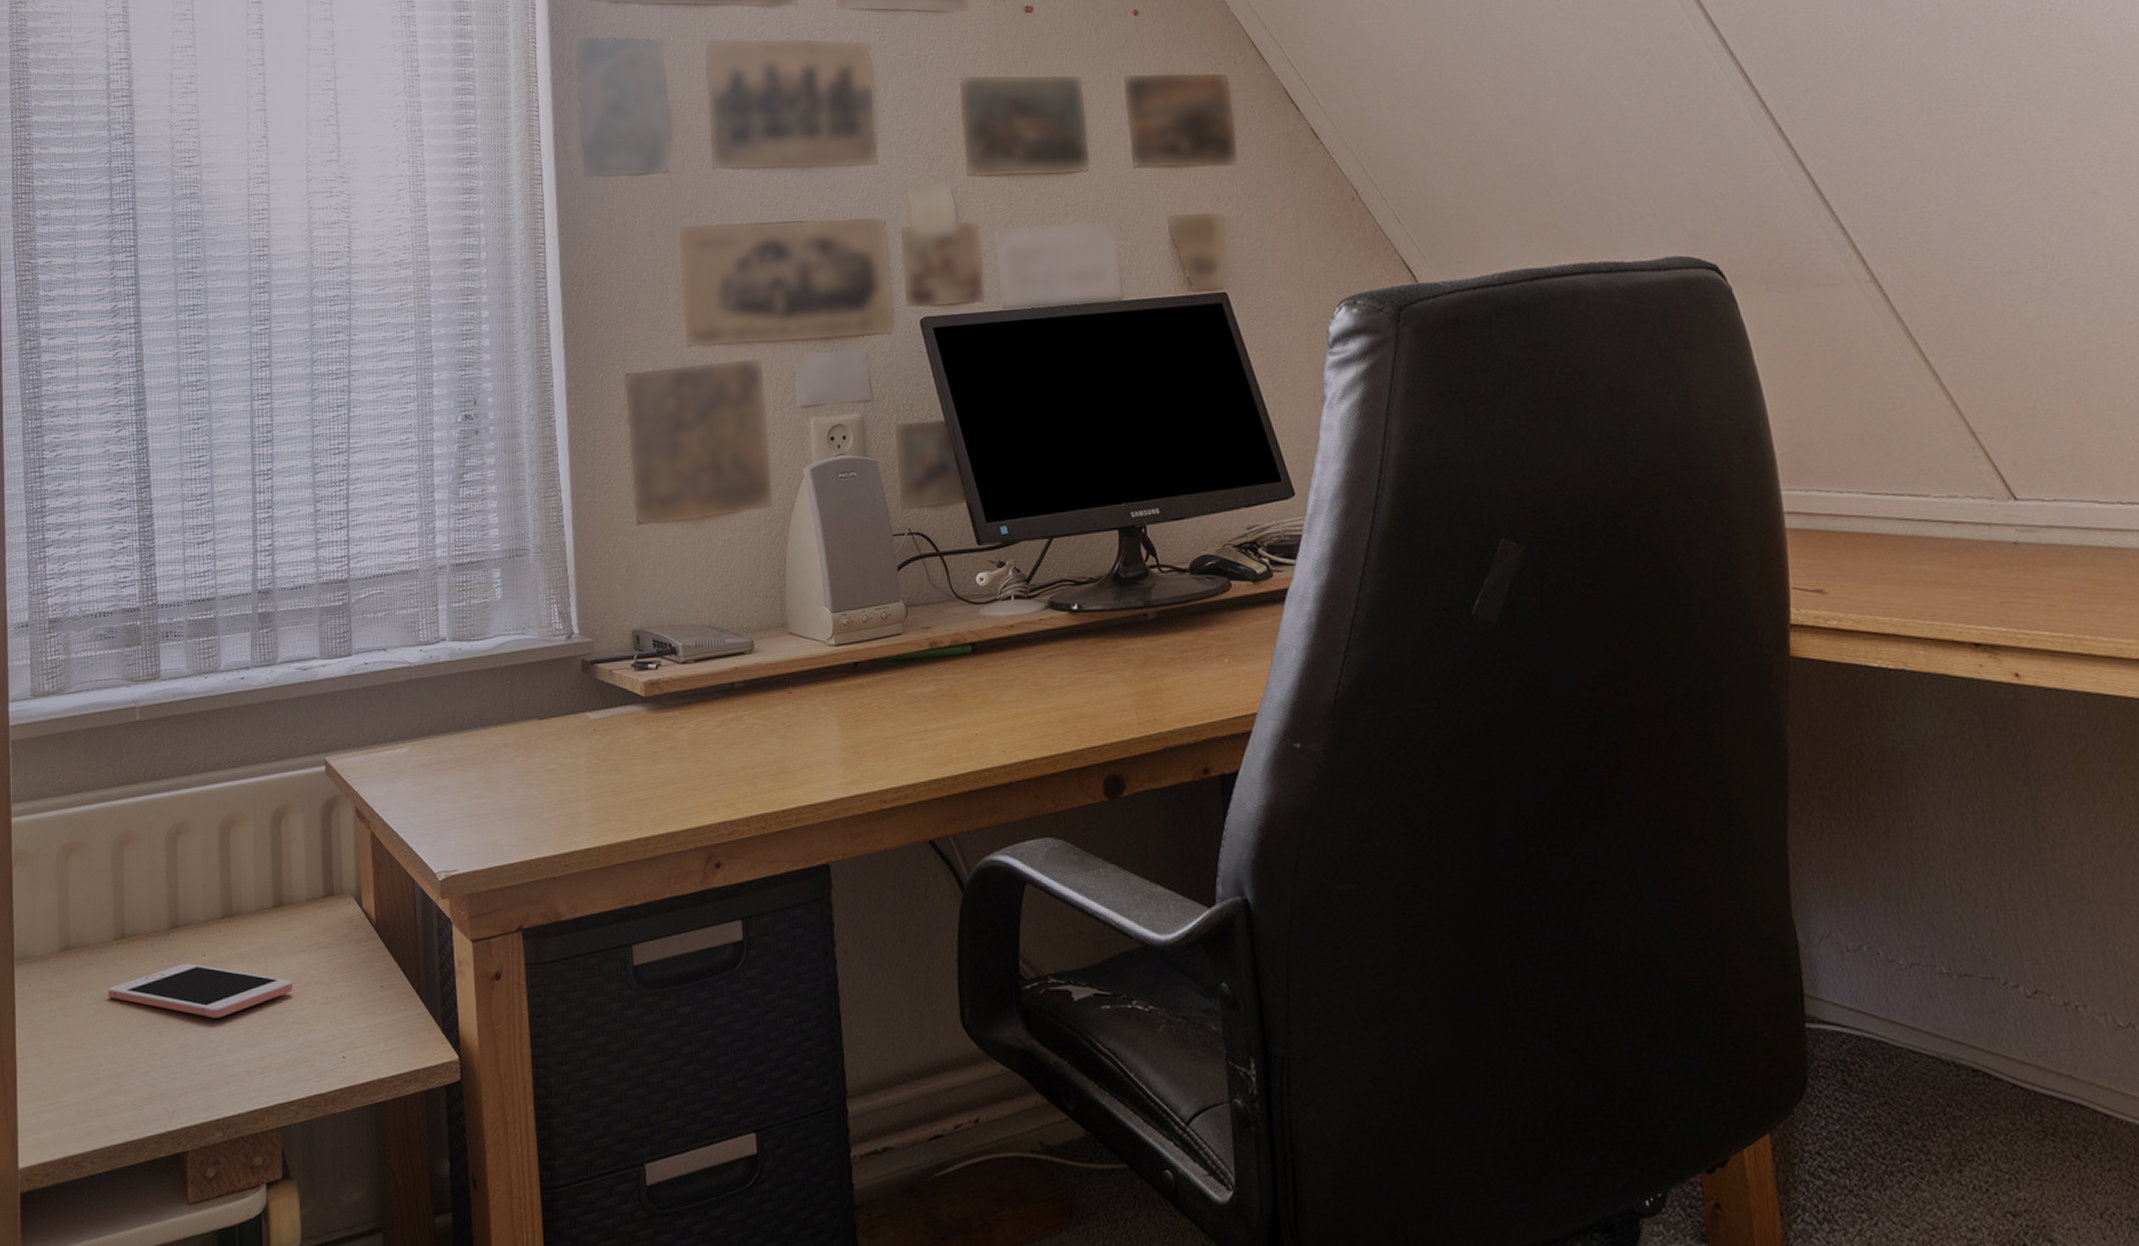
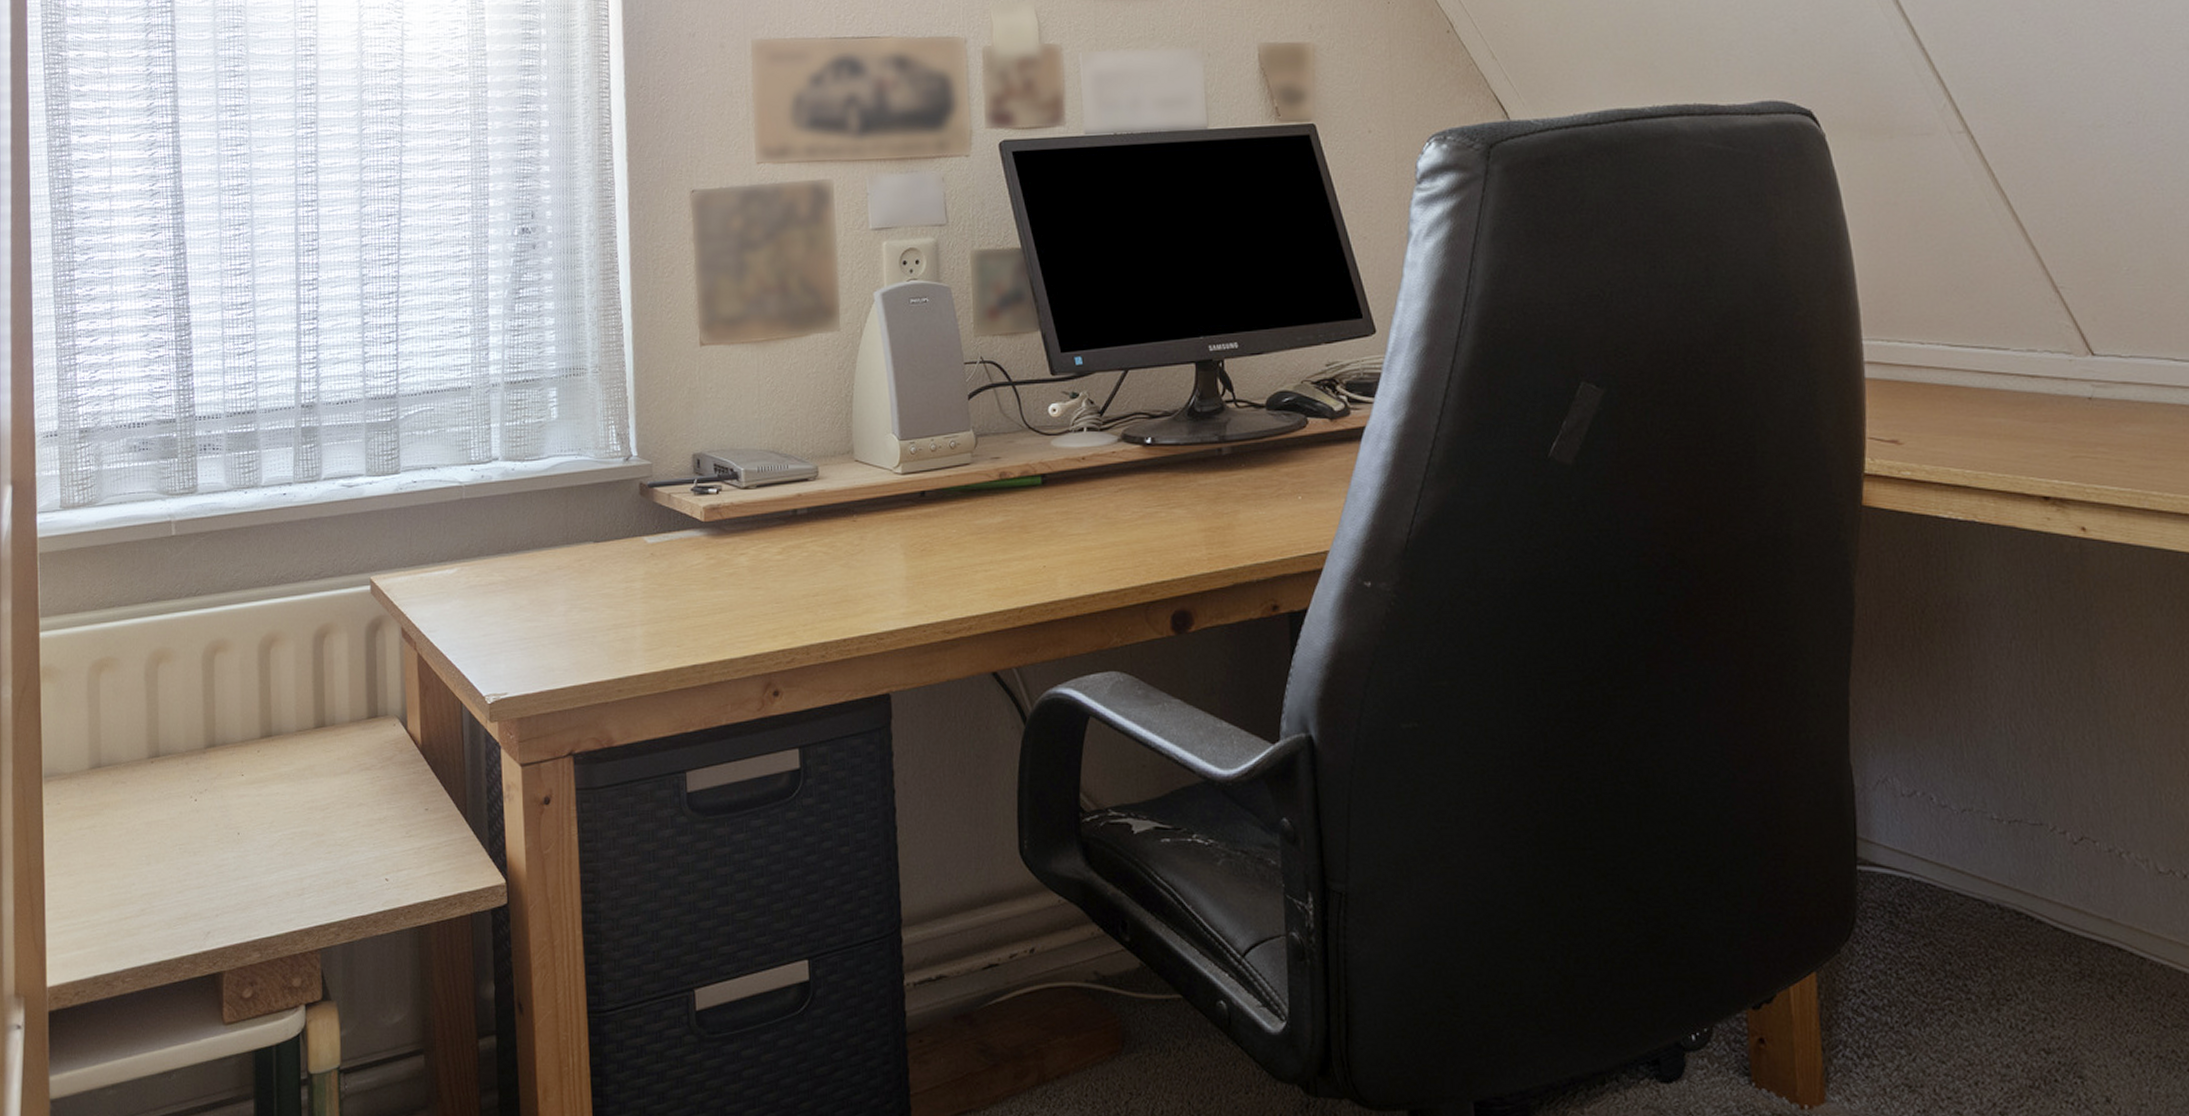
cell phone: present [108,963,293,1018] -> none [141,782,334,839]

